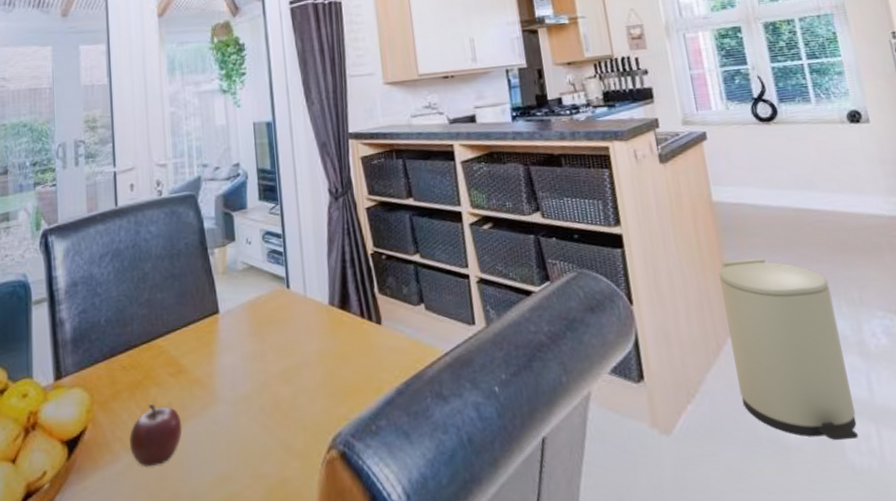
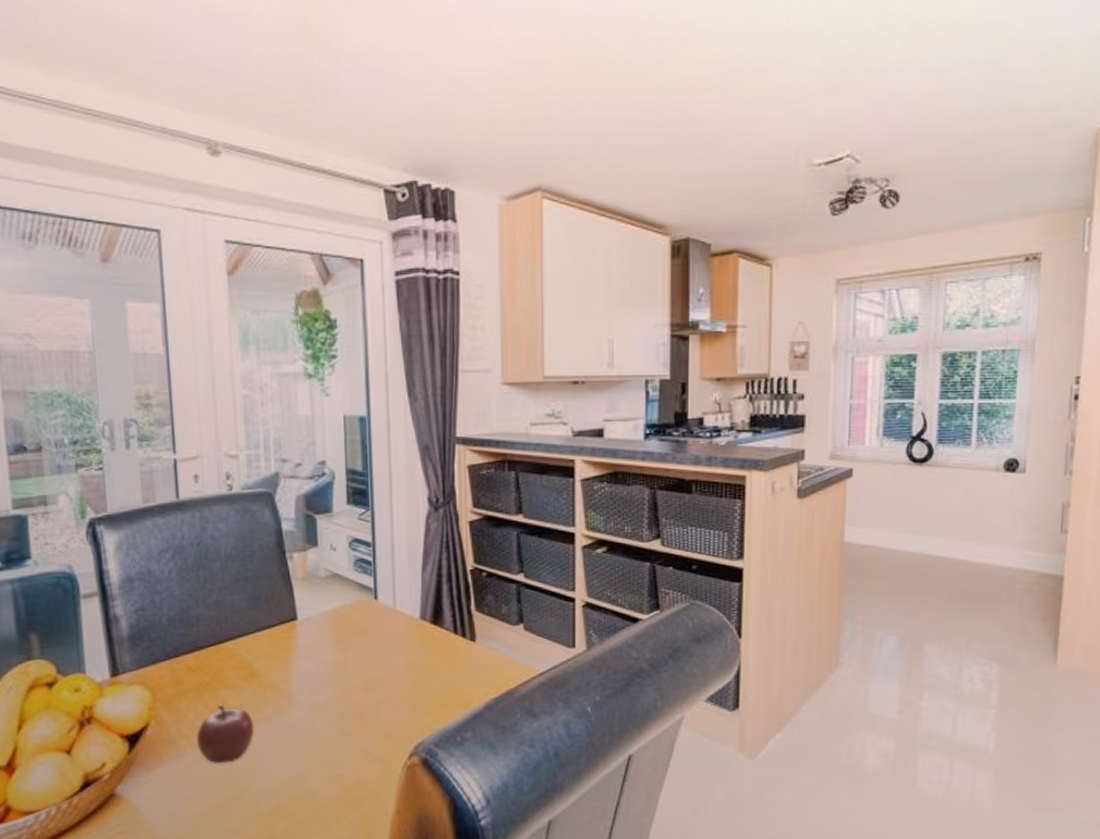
pedal bin: present [718,257,858,441] -> none [830,600,941,771]

